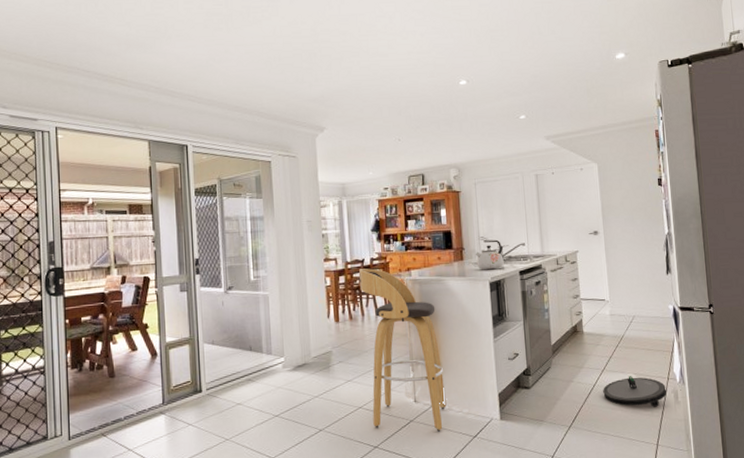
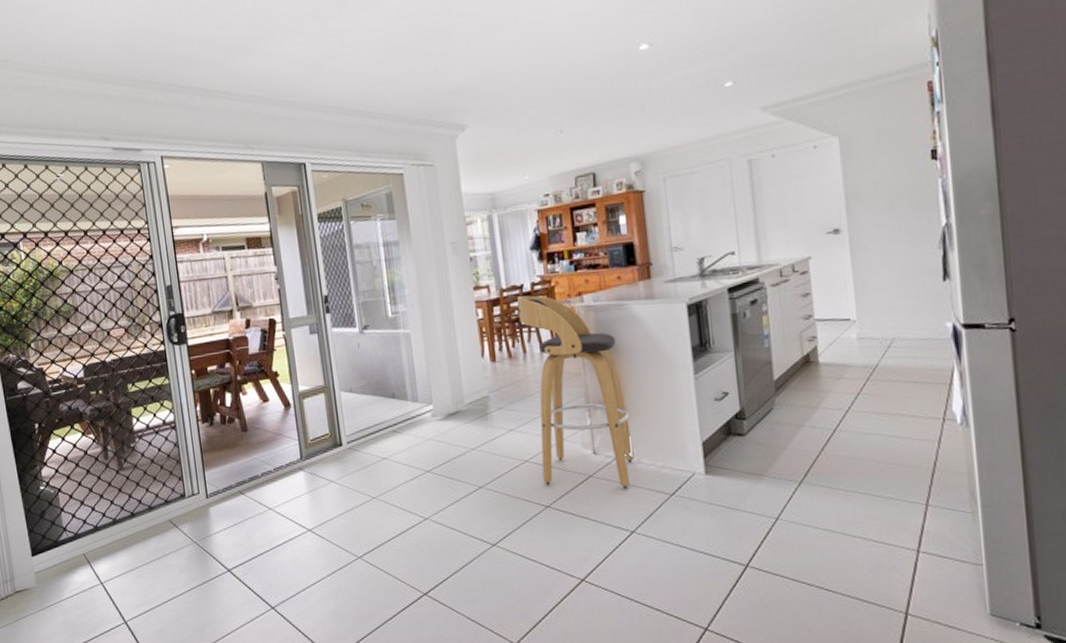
kettle: present [476,239,504,270] -> none [668,249,706,290]
robot vacuum: present [603,376,667,408] -> none [847,417,941,459]

